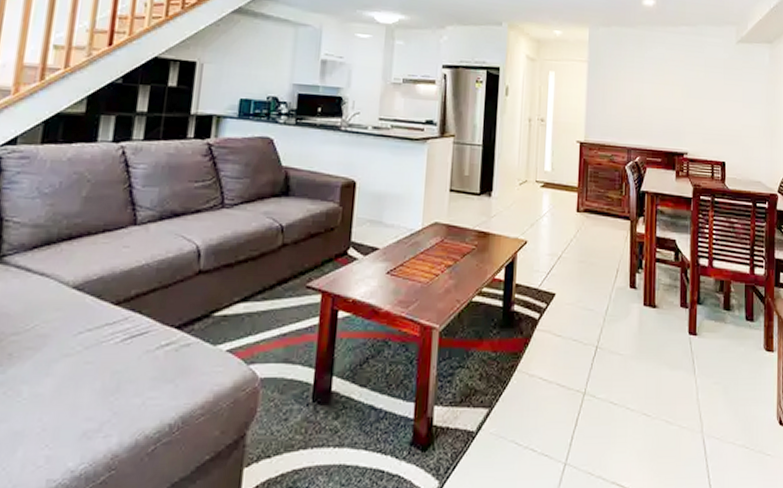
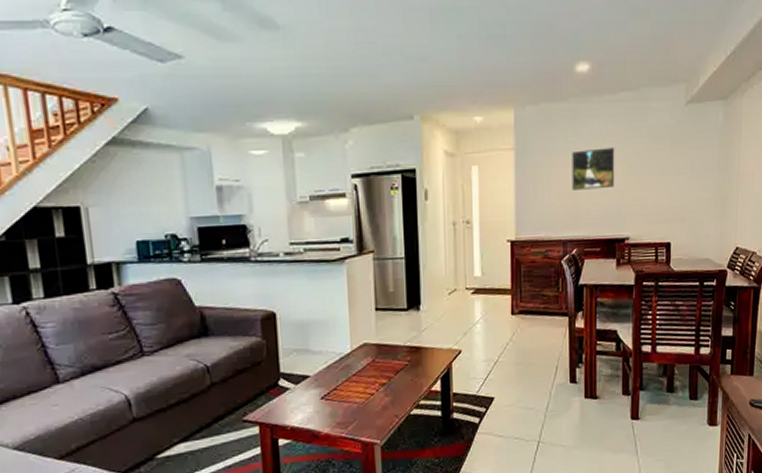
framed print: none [637,70,676,106] -> present [572,147,615,190]

